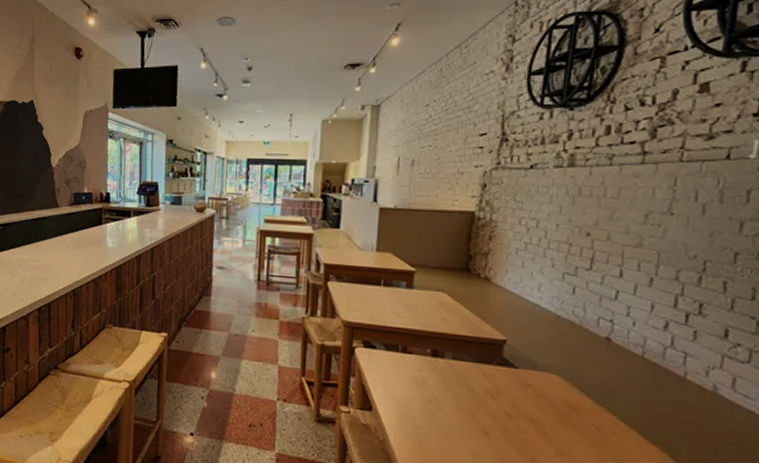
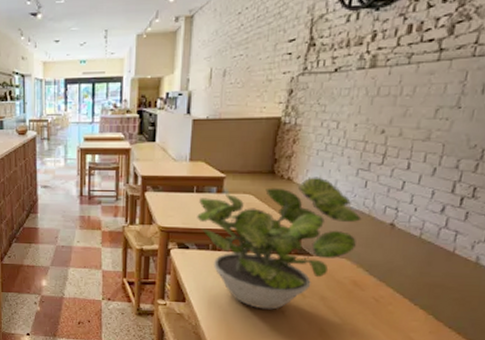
potted plant: none [385,278,572,430] -> present [197,177,362,310]

